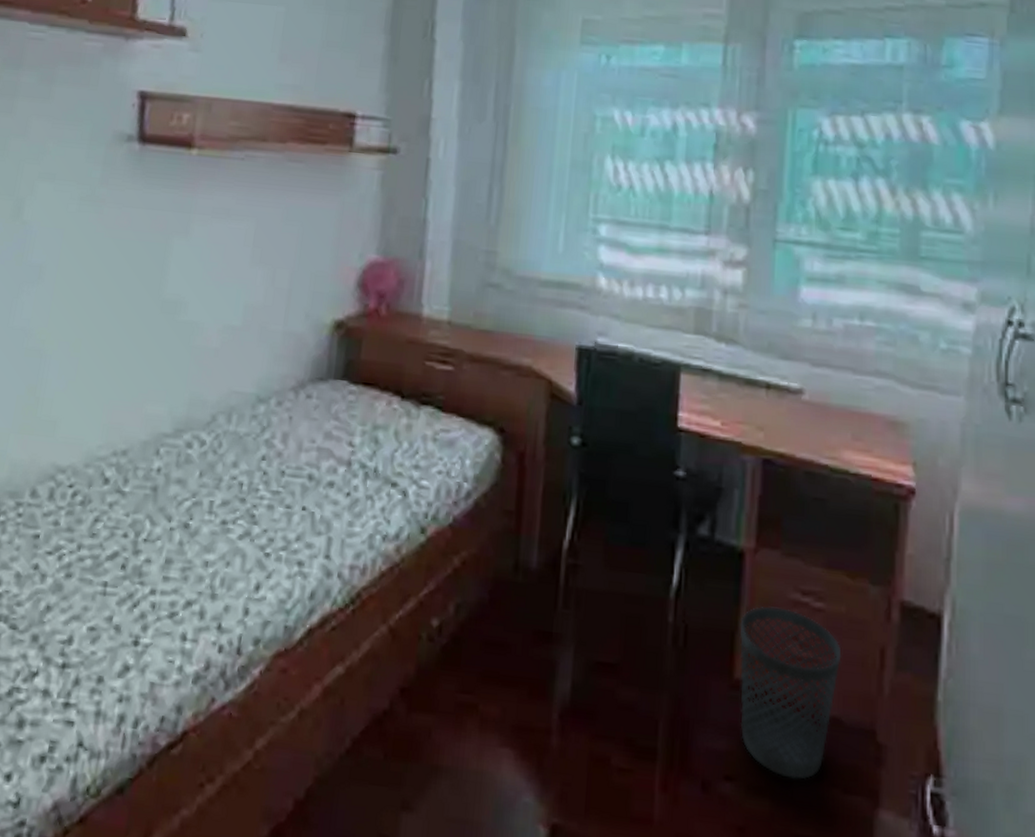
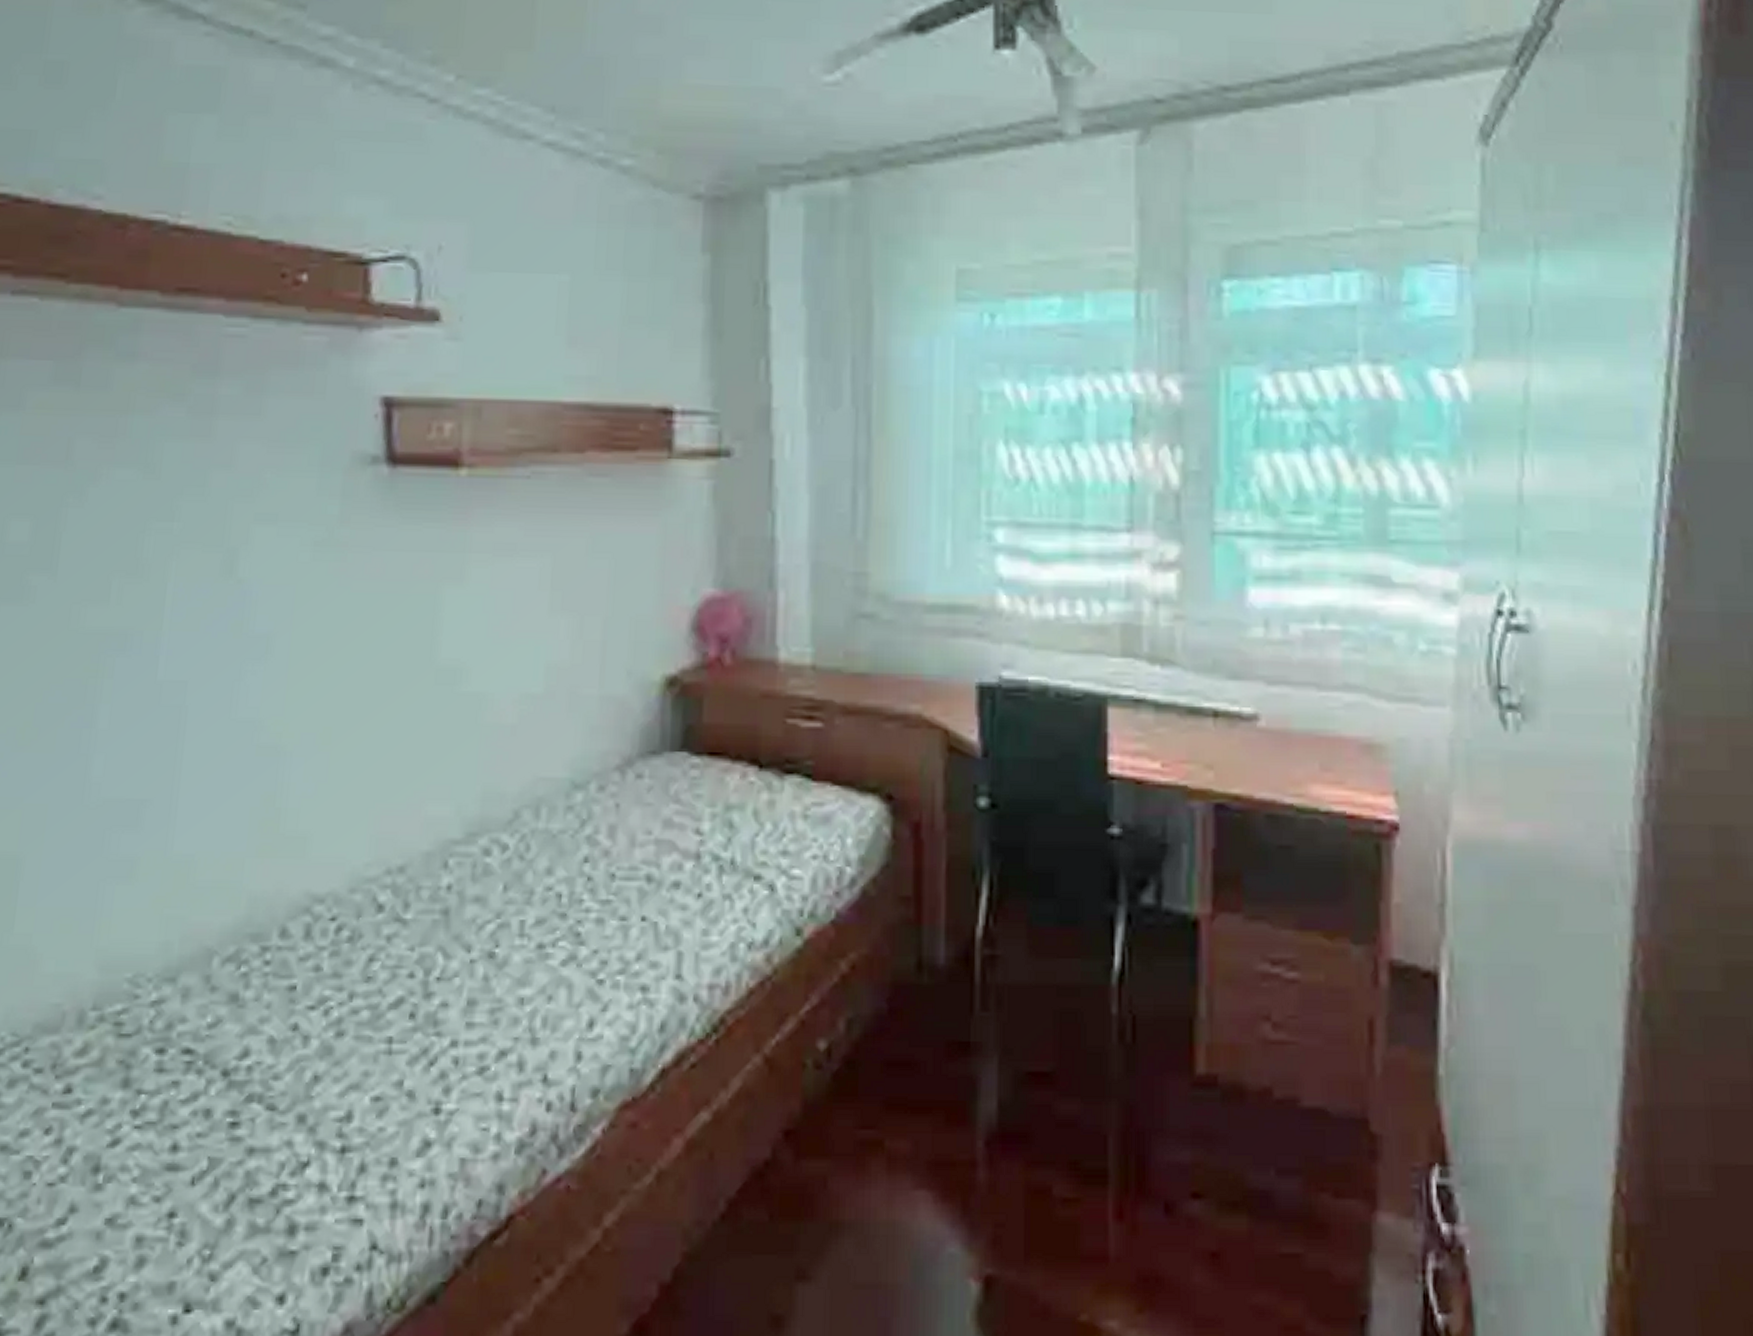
wastebasket: present [739,606,842,780] -> none [1199,983,1323,1189]

